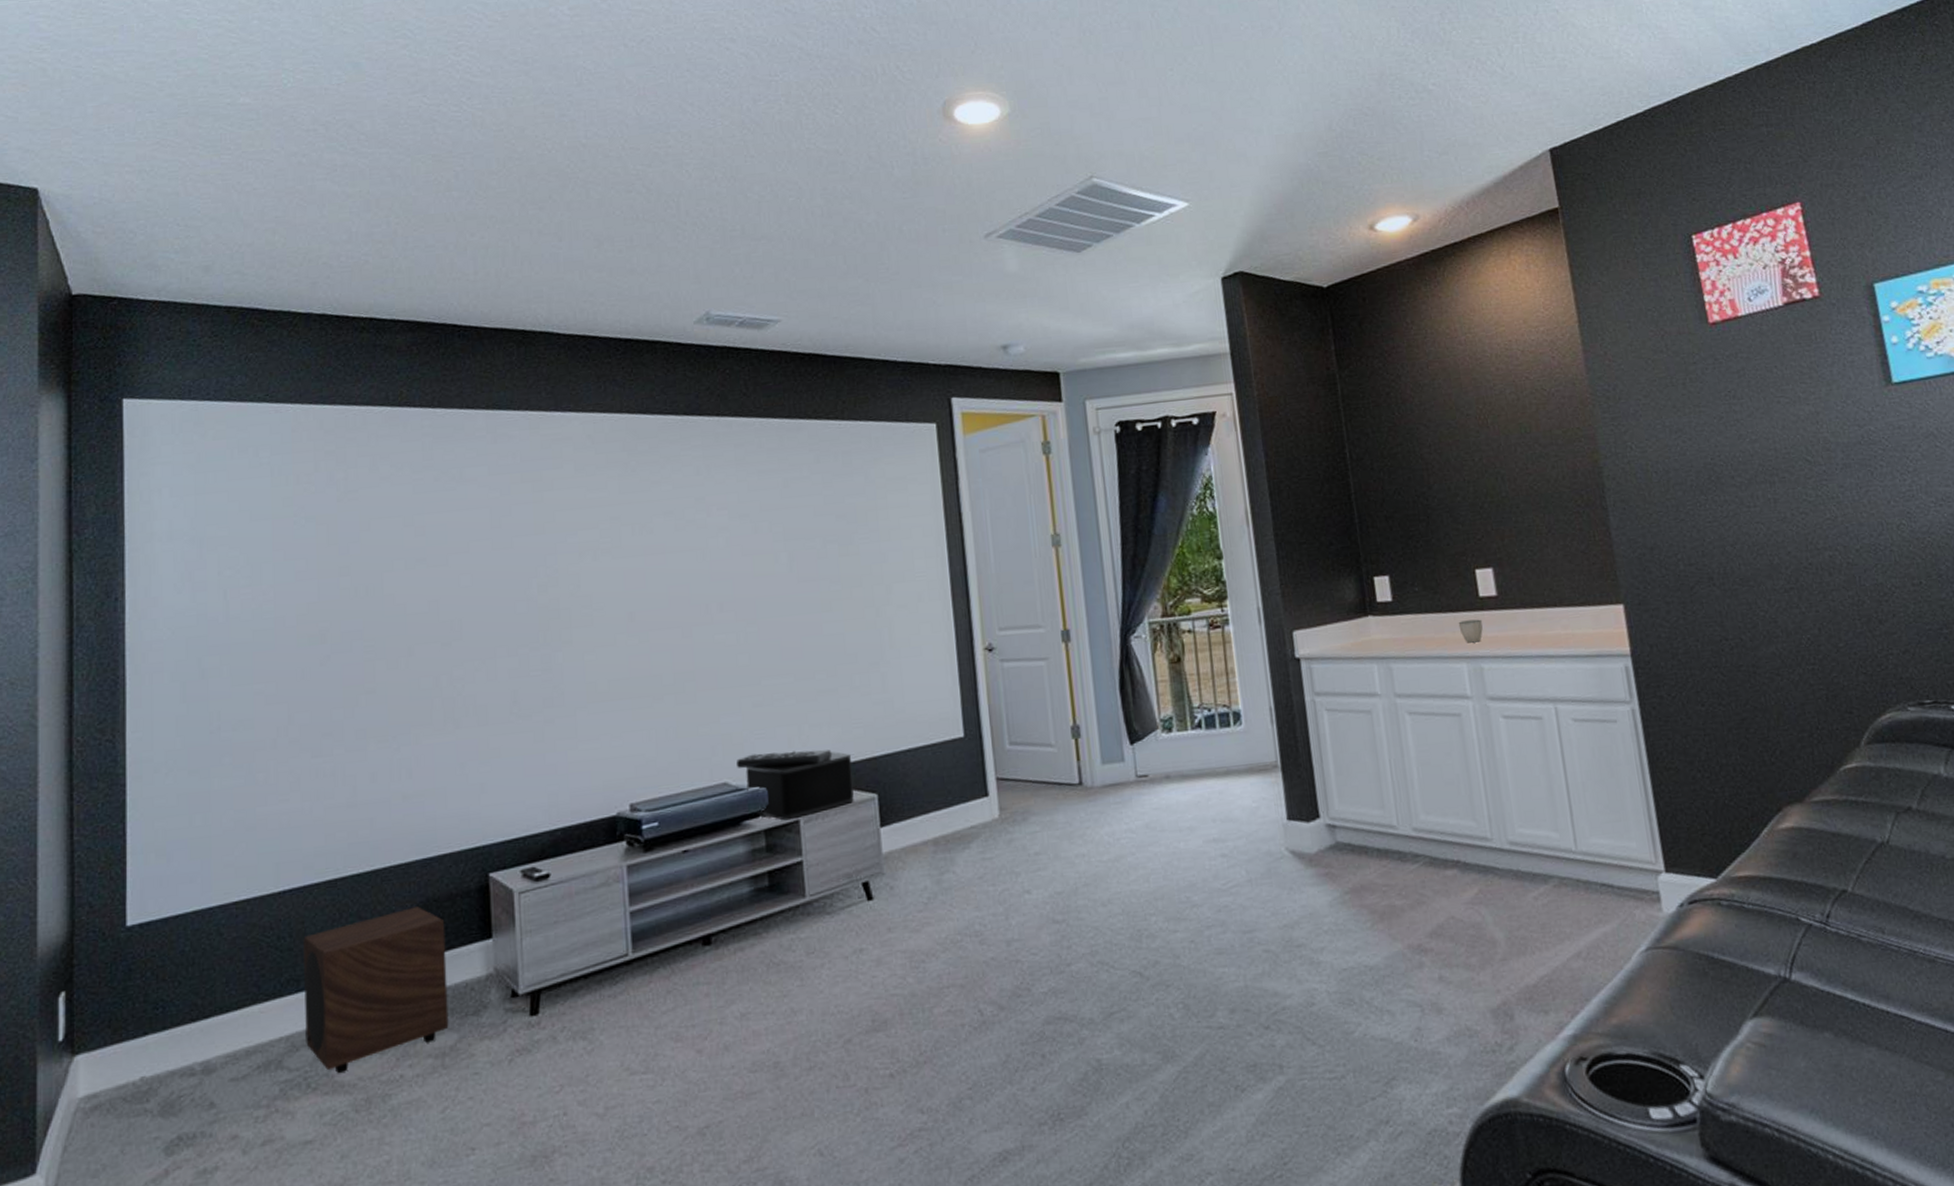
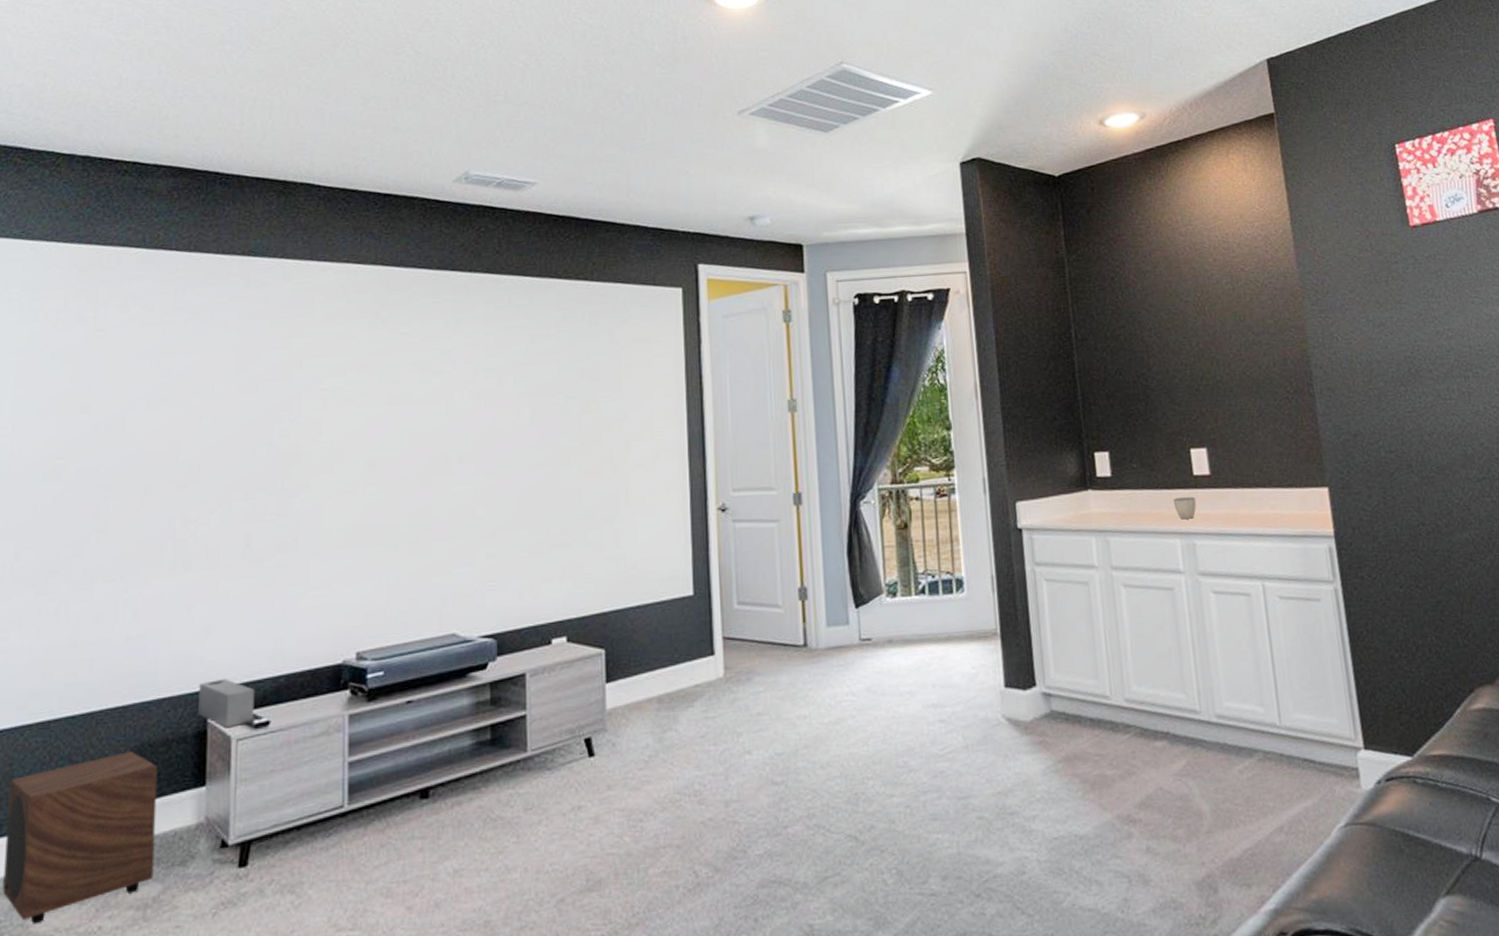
speaker: none [478,834,534,882] -> present [198,679,255,728]
speaker: present [737,749,854,821] -> none [467,603,582,674]

